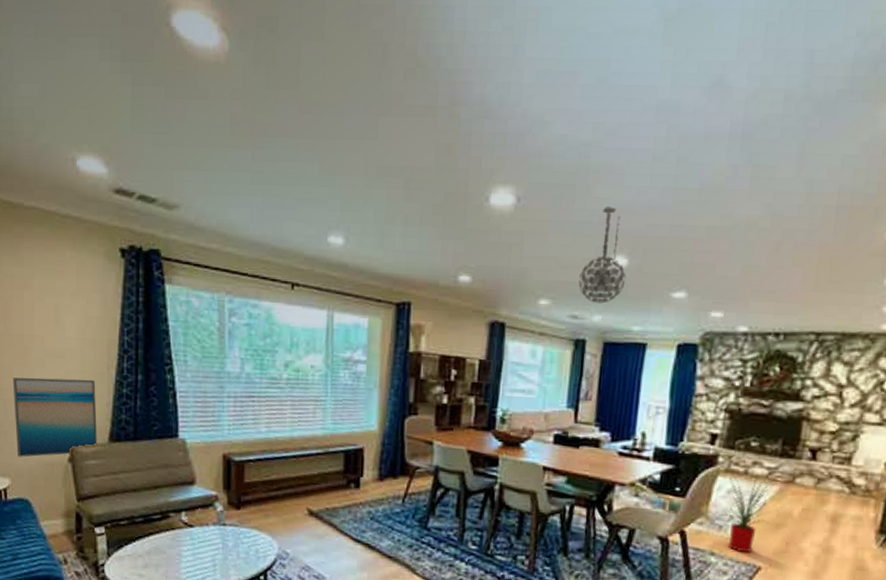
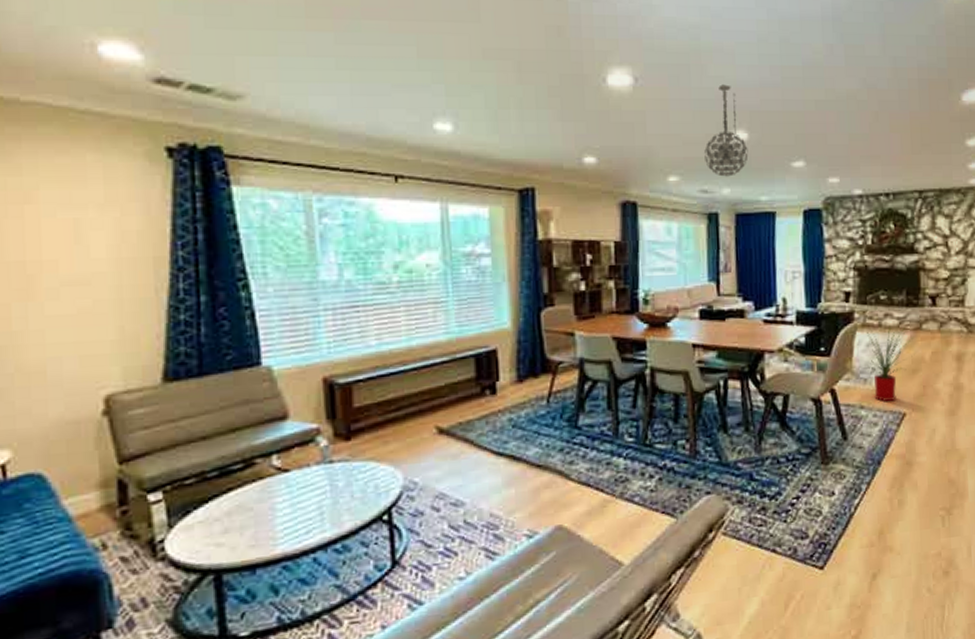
wall art: present [12,377,98,457] -> none [10,308,147,419]

